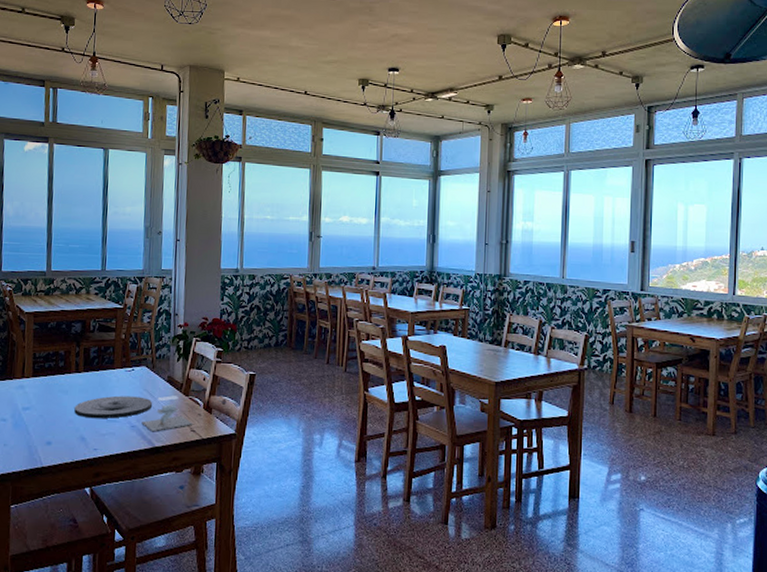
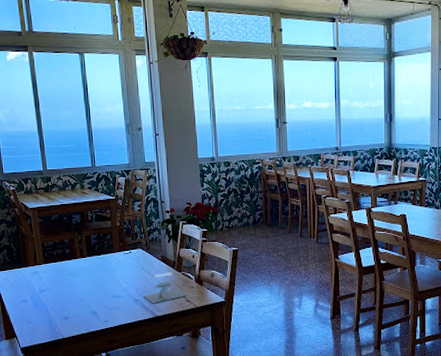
plate: present [74,395,153,419] -> none [84,275,151,296]

